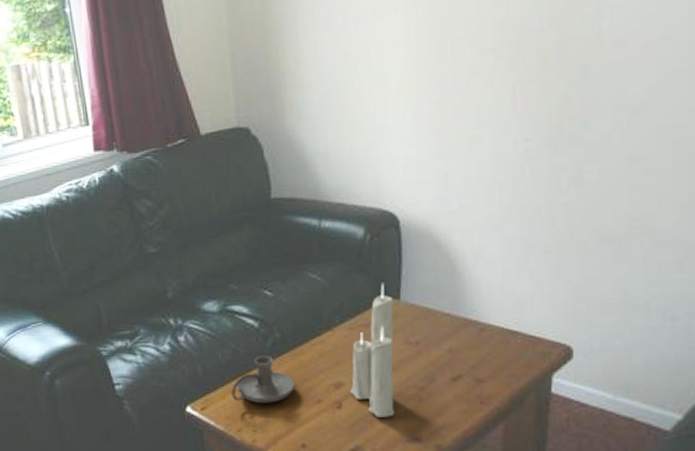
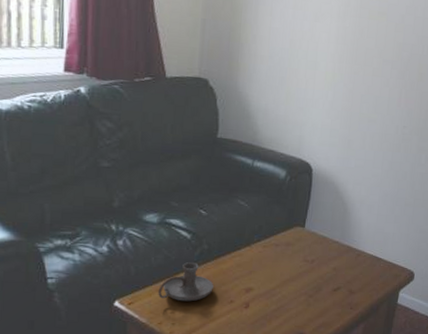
candle: present [350,284,395,417] -> none [257,215,300,317]

